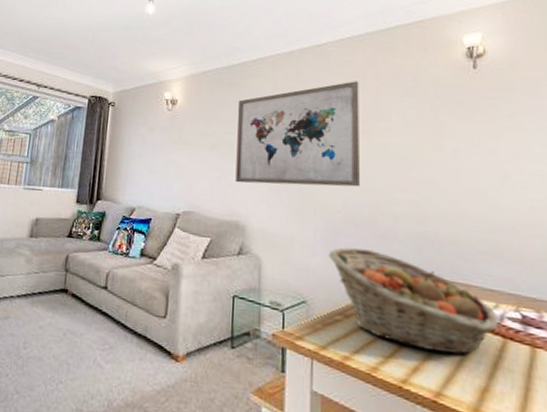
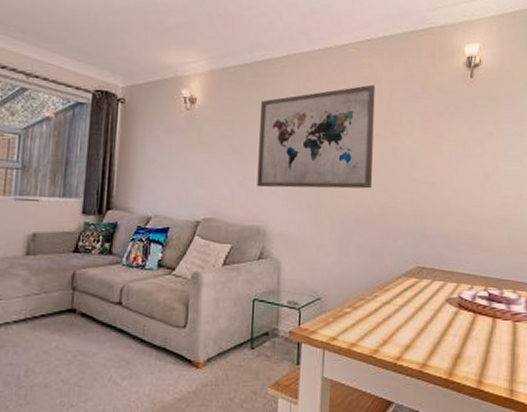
fruit basket: present [329,247,500,355] -> none [342,246,473,330]

